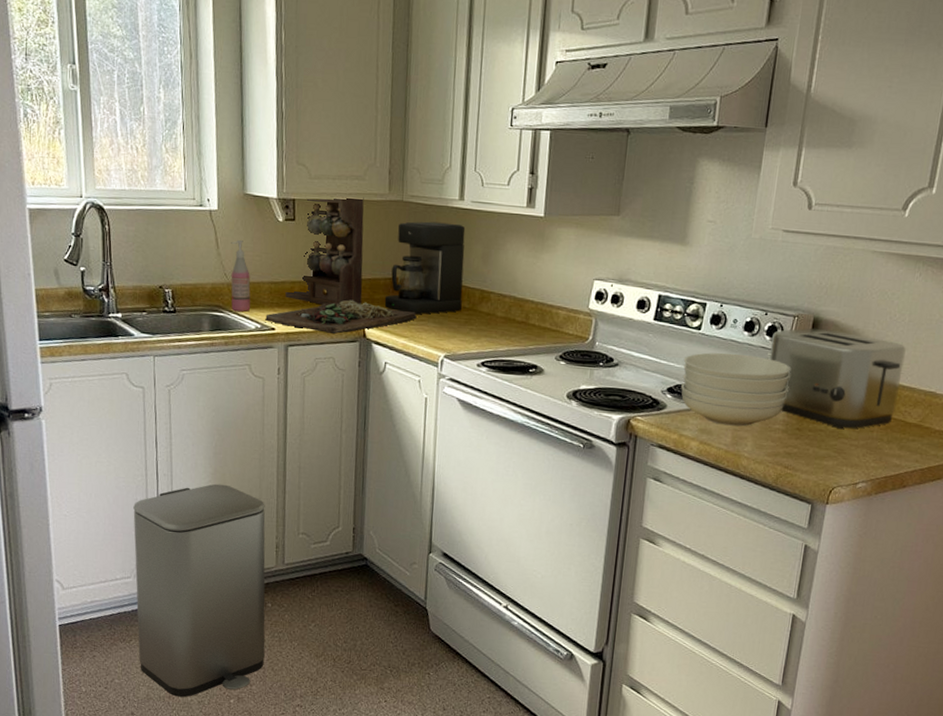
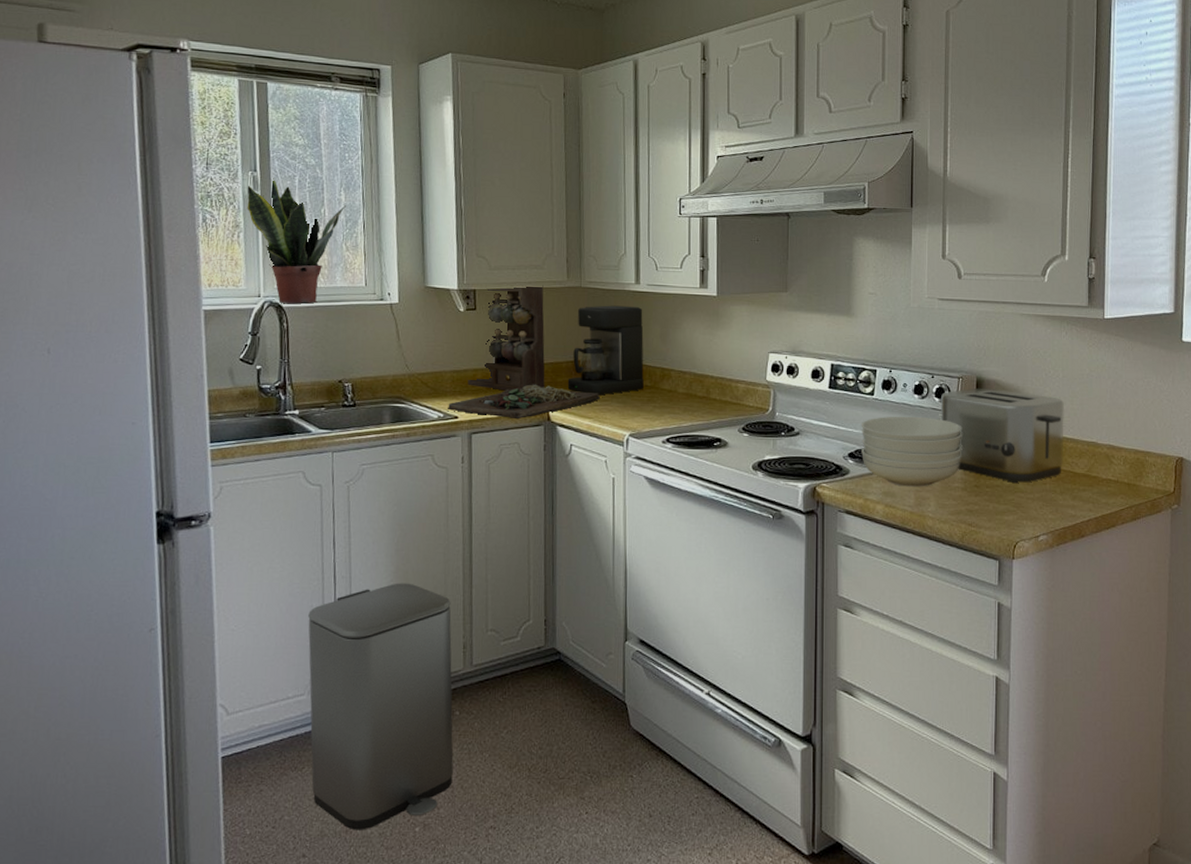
potted plant: none [66,72,166,207] -> present [247,178,347,304]
soap dispenser: present [230,240,251,312] -> none [412,332,433,401]

